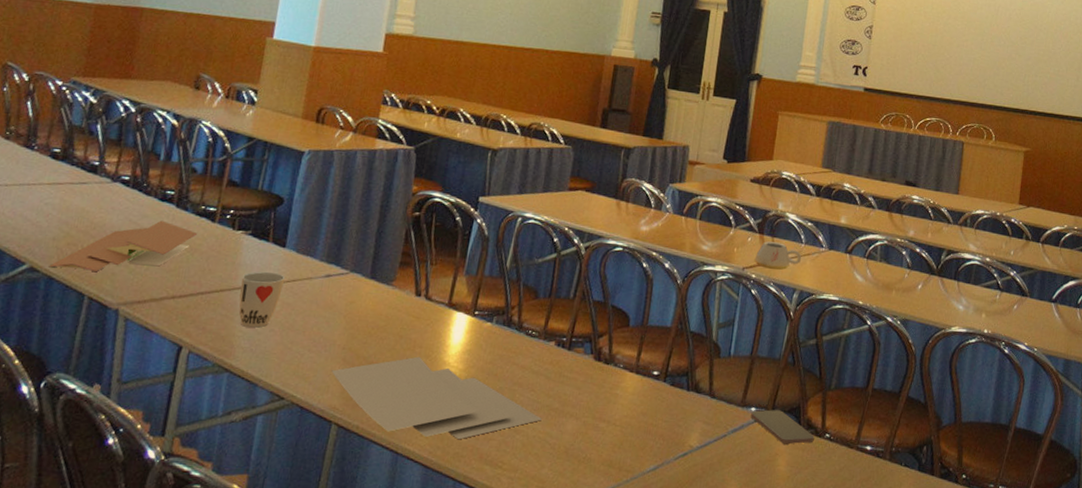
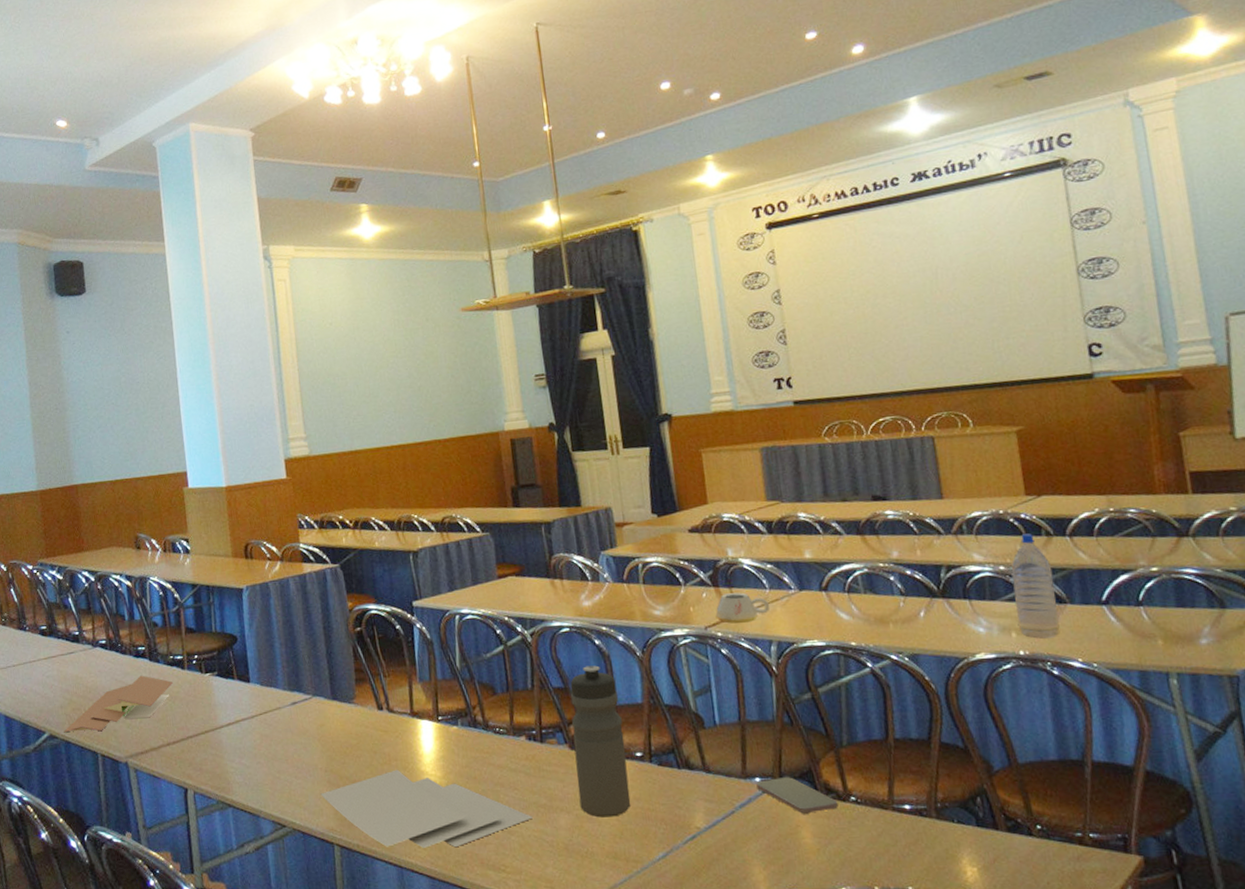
cup: present [239,272,286,328] -> none [220,708,258,763]
water bottle: none [589,285,652,428] -> present [570,665,631,818]
water bottle: none [988,235,1024,323] -> present [1011,533,1061,639]

